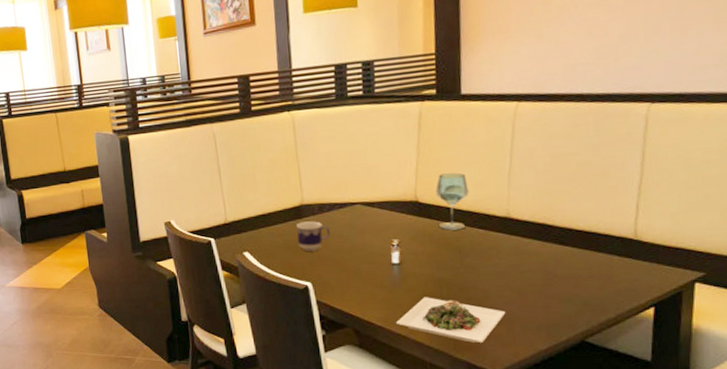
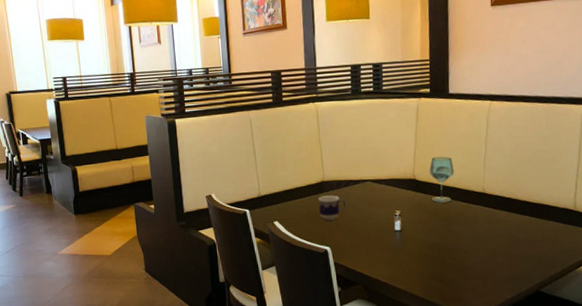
salad: present [396,297,506,343] -> none [398,258,482,295]

